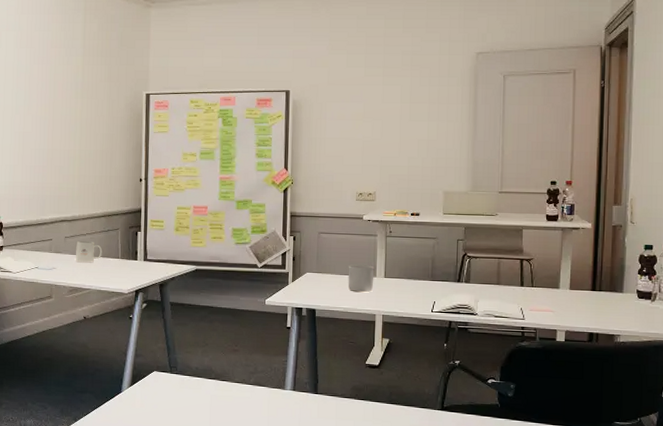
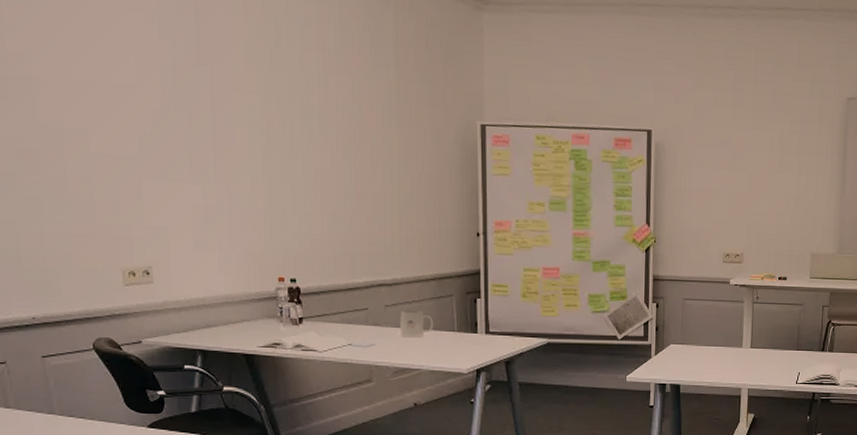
mug: present [348,264,375,293] -> none [713,334,741,365]

